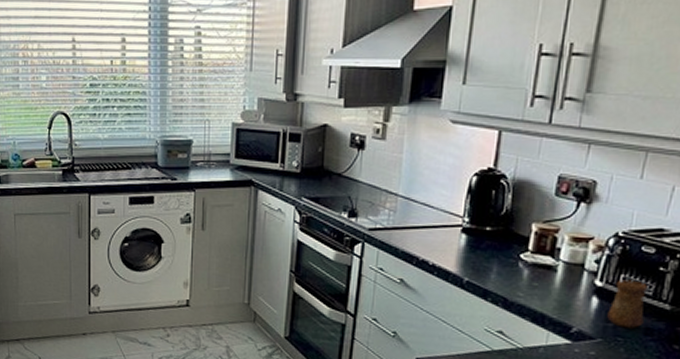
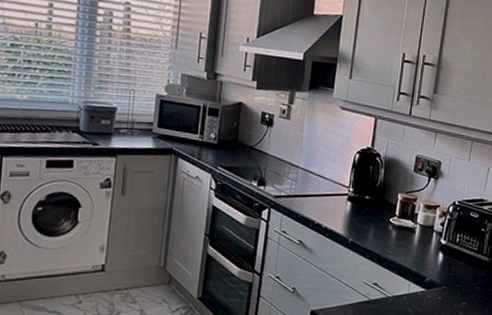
cup: present [607,279,647,328] -> none [449,238,474,277]

